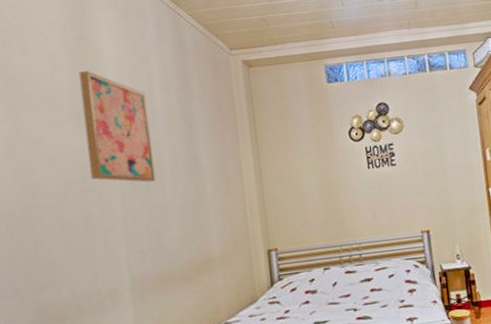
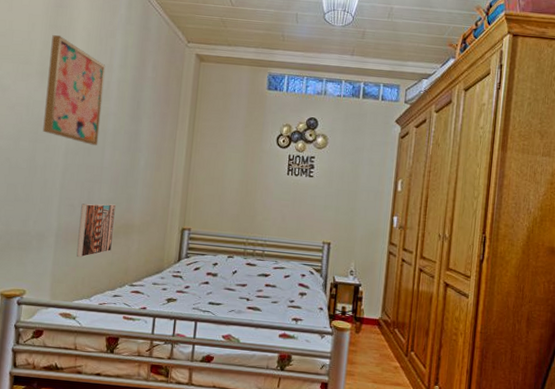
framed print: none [151,240,196,307] -> present [76,203,116,258]

